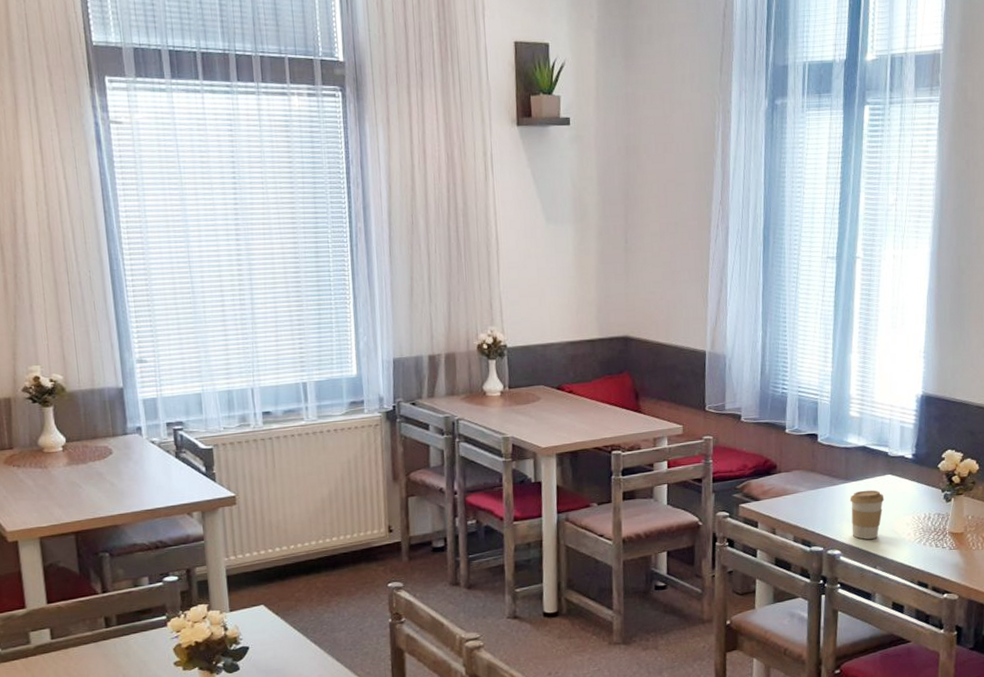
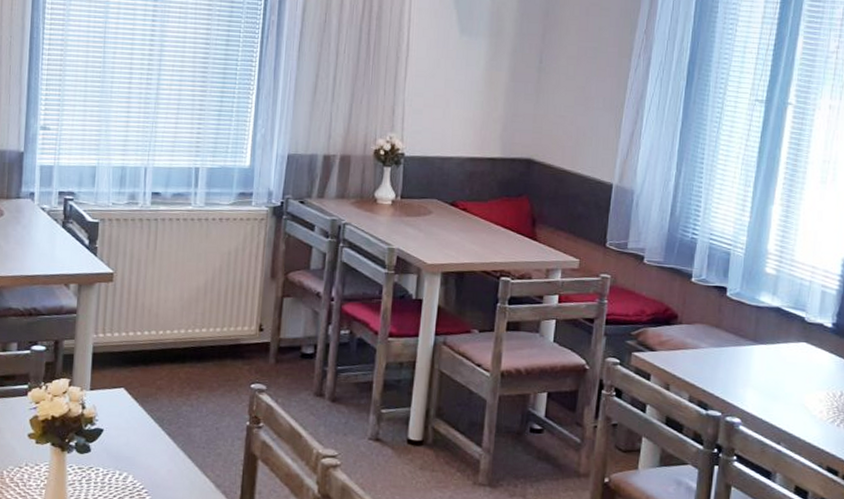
coffee cup: present [849,490,885,539] -> none [755,355,796,411]

